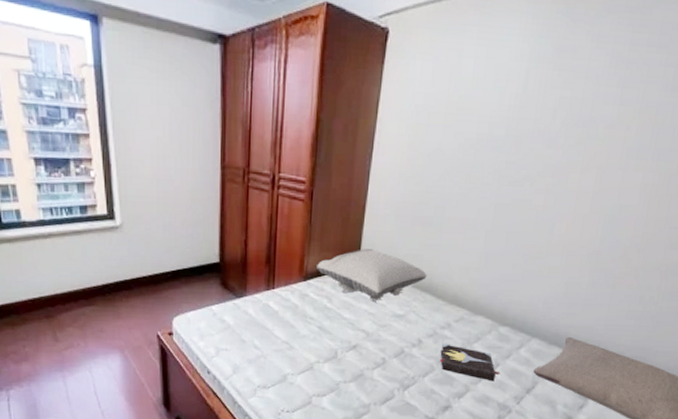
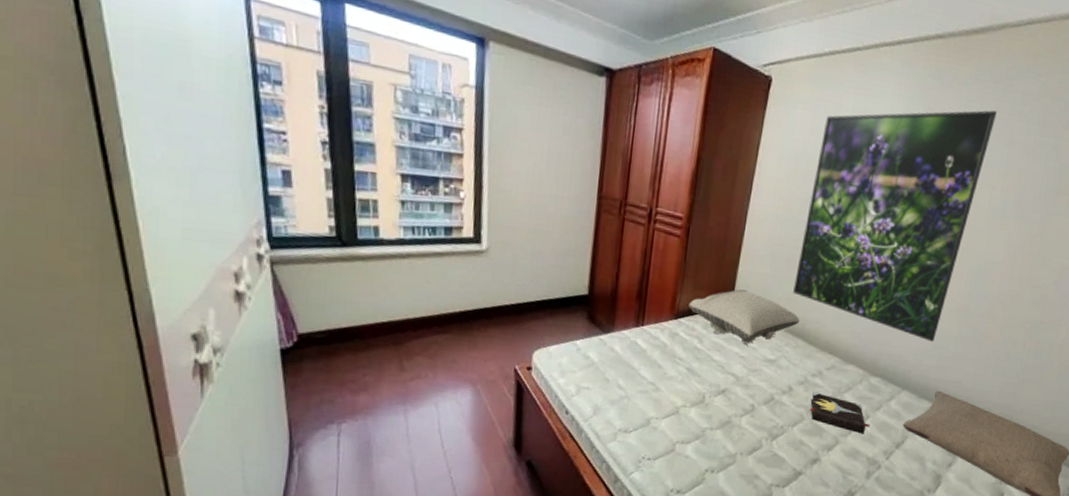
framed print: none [419,43,632,290] -> present [793,110,997,342]

